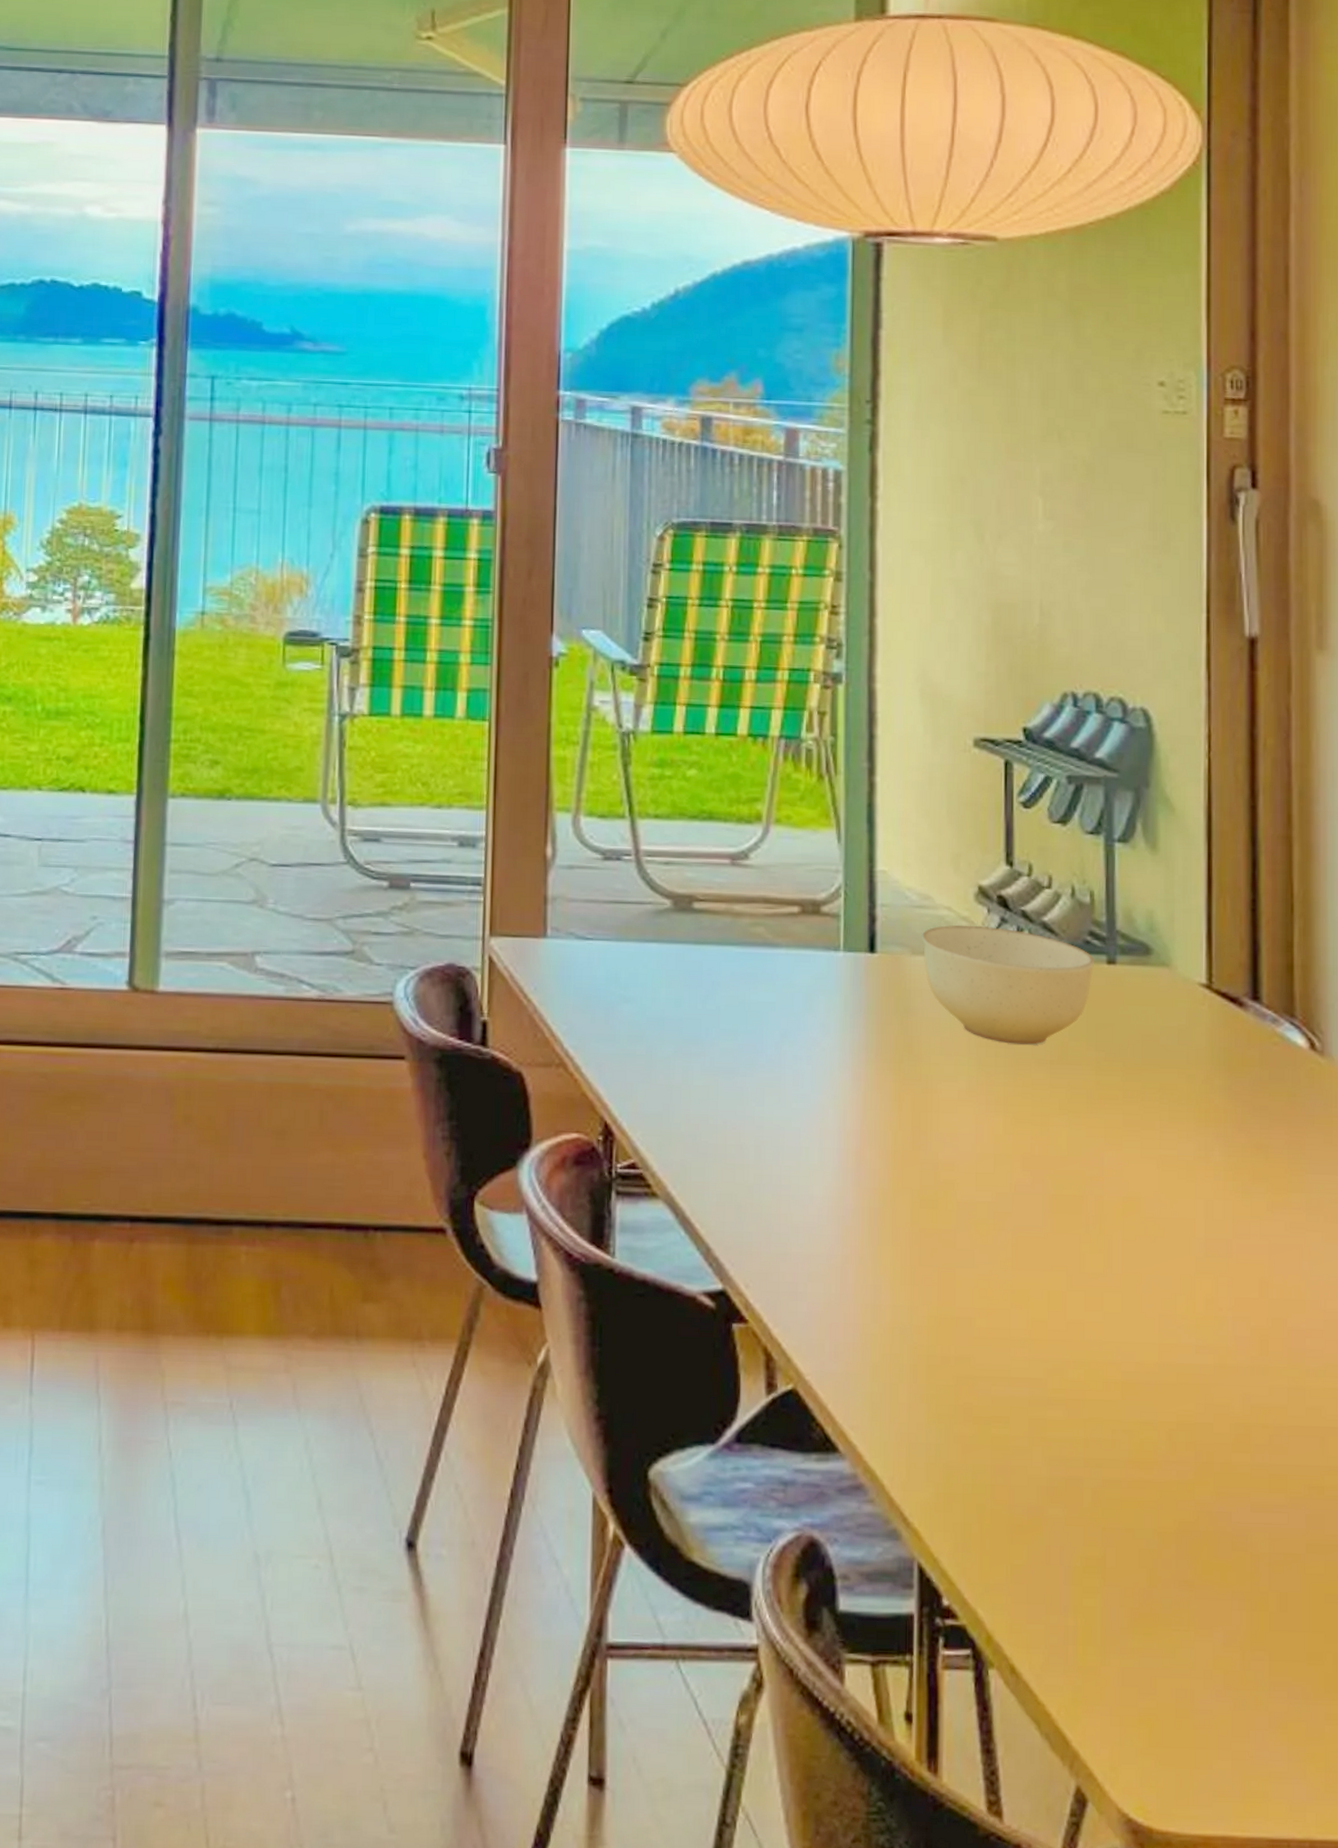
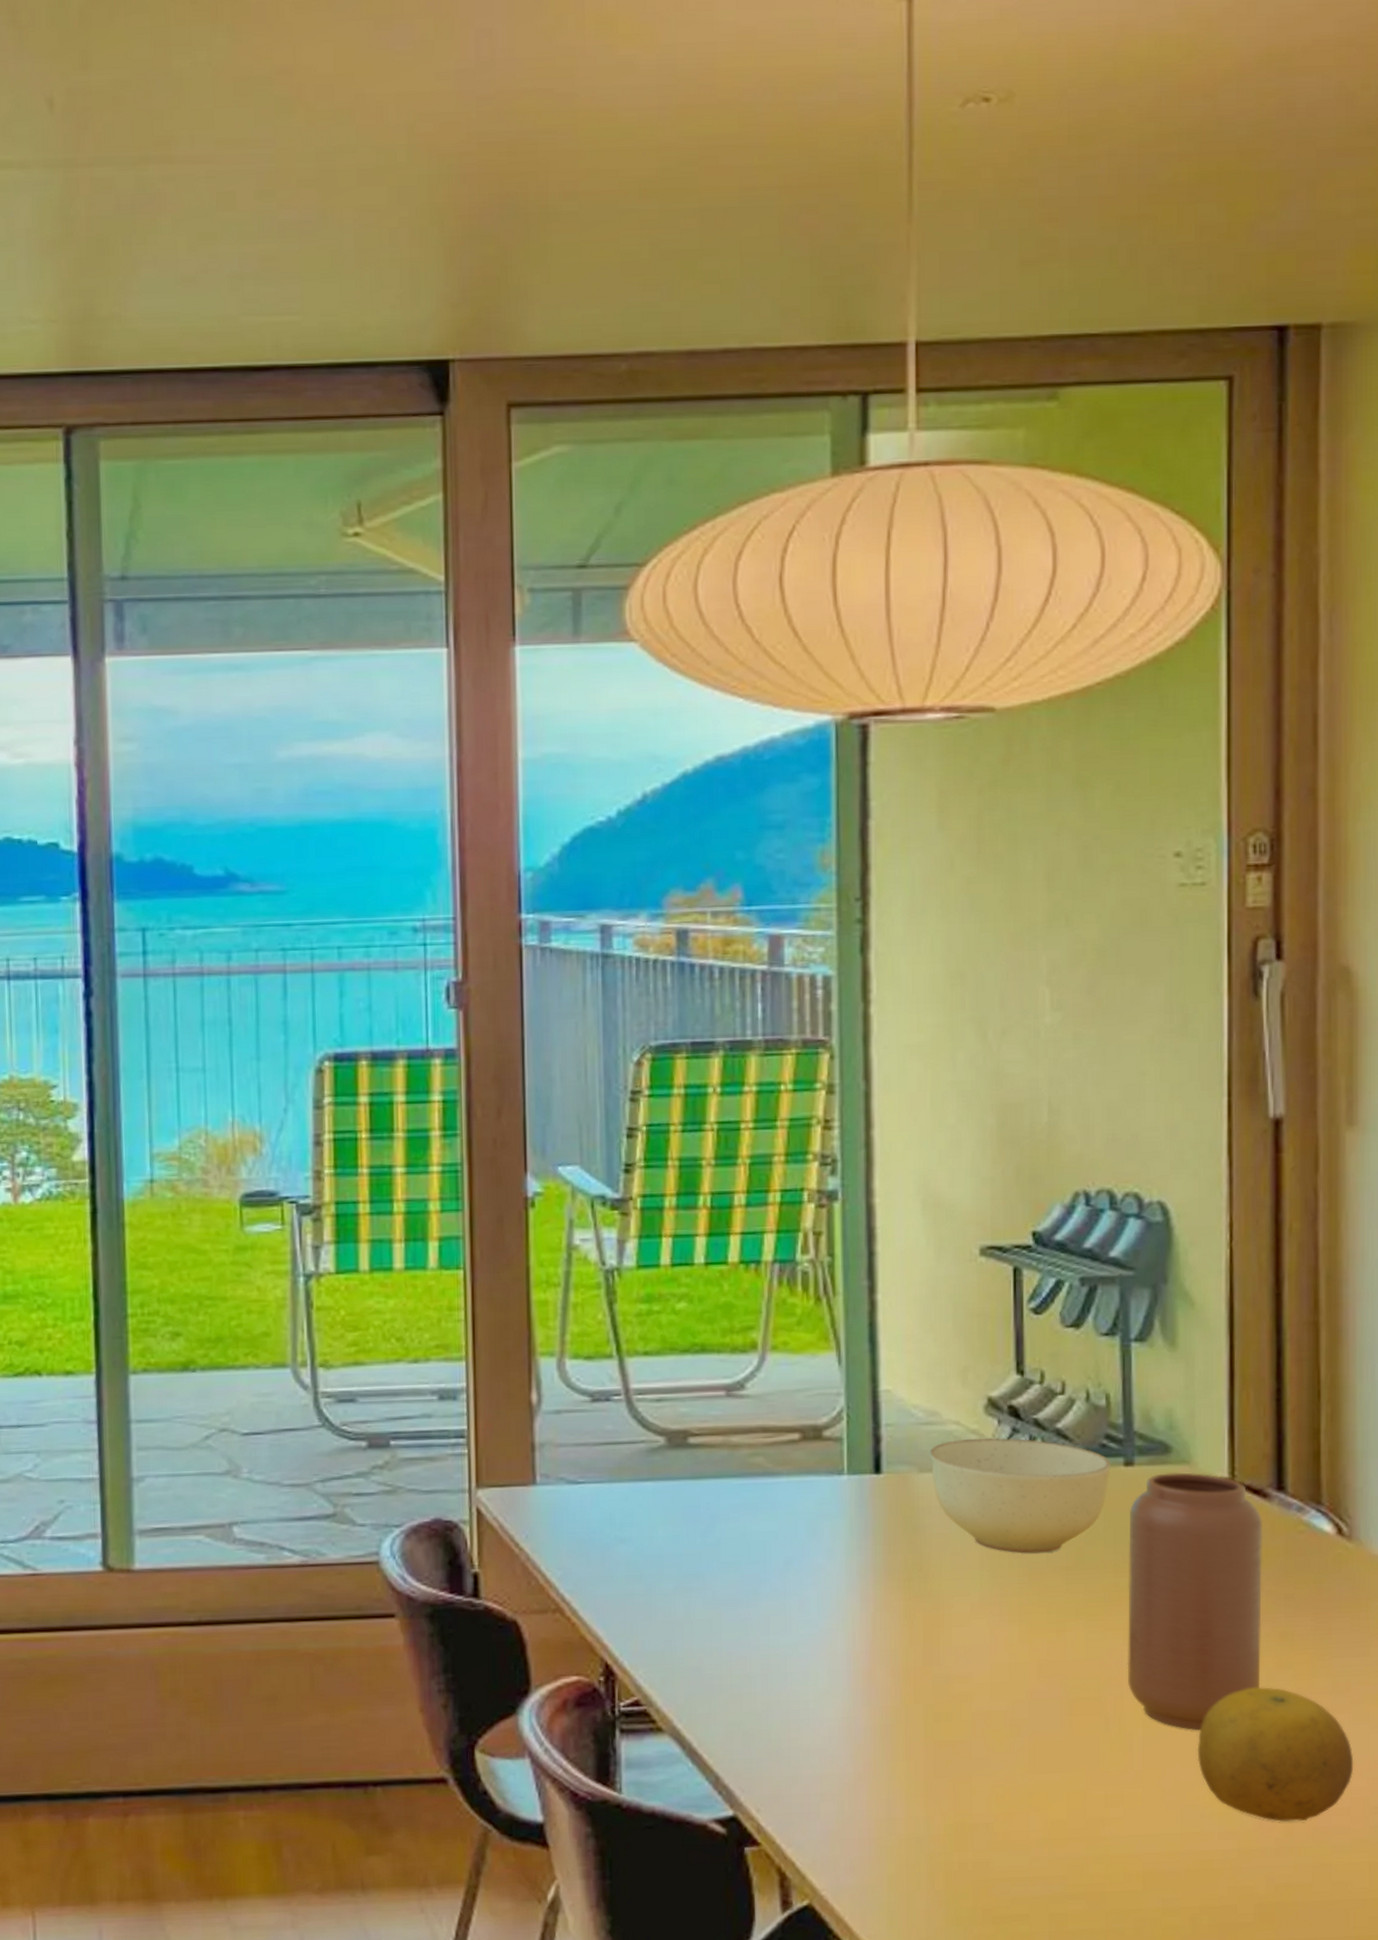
vase: none [1107,974,1239,1237] -> present [1127,1472,1263,1730]
fruit: none [1175,1198,1327,1341] -> present [1197,1687,1354,1822]

